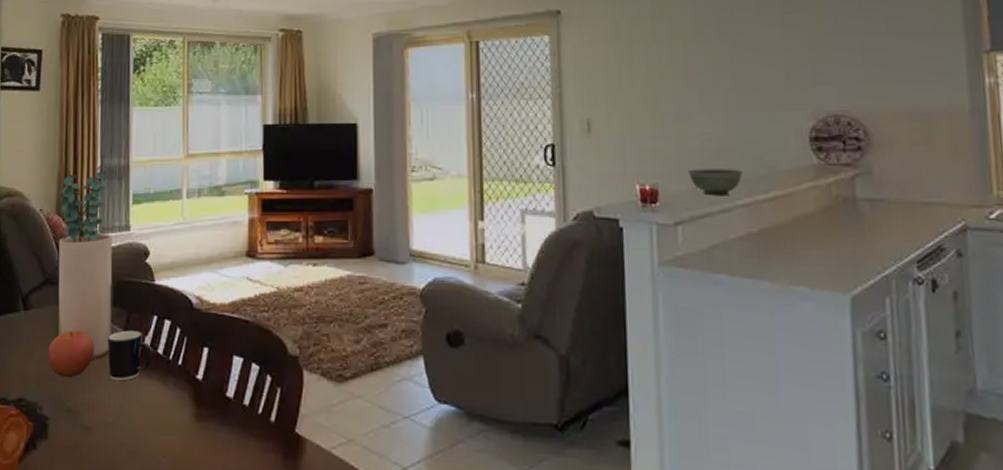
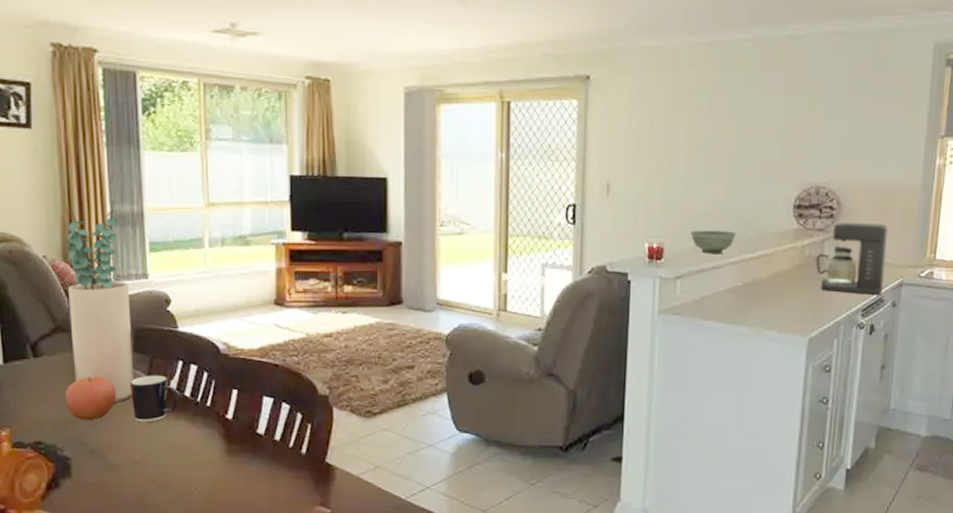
coffee maker: none [846,155,941,242] -> present [815,222,888,295]

